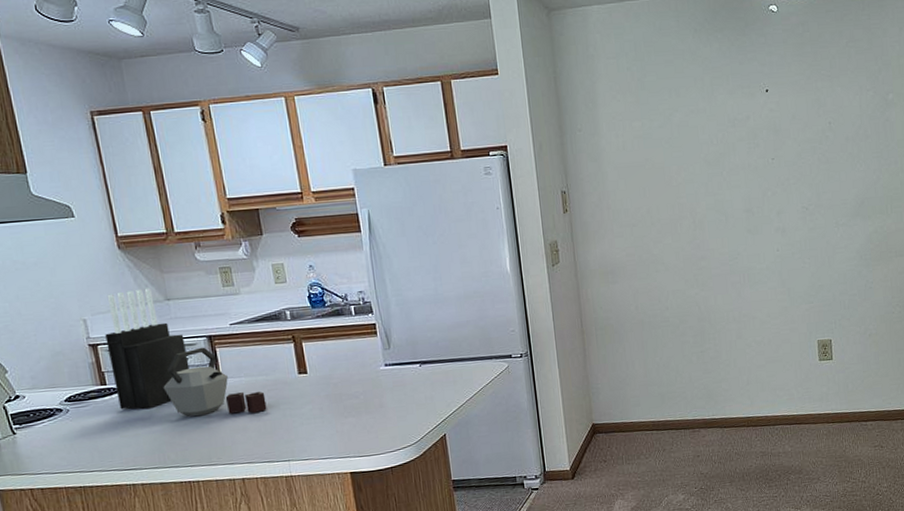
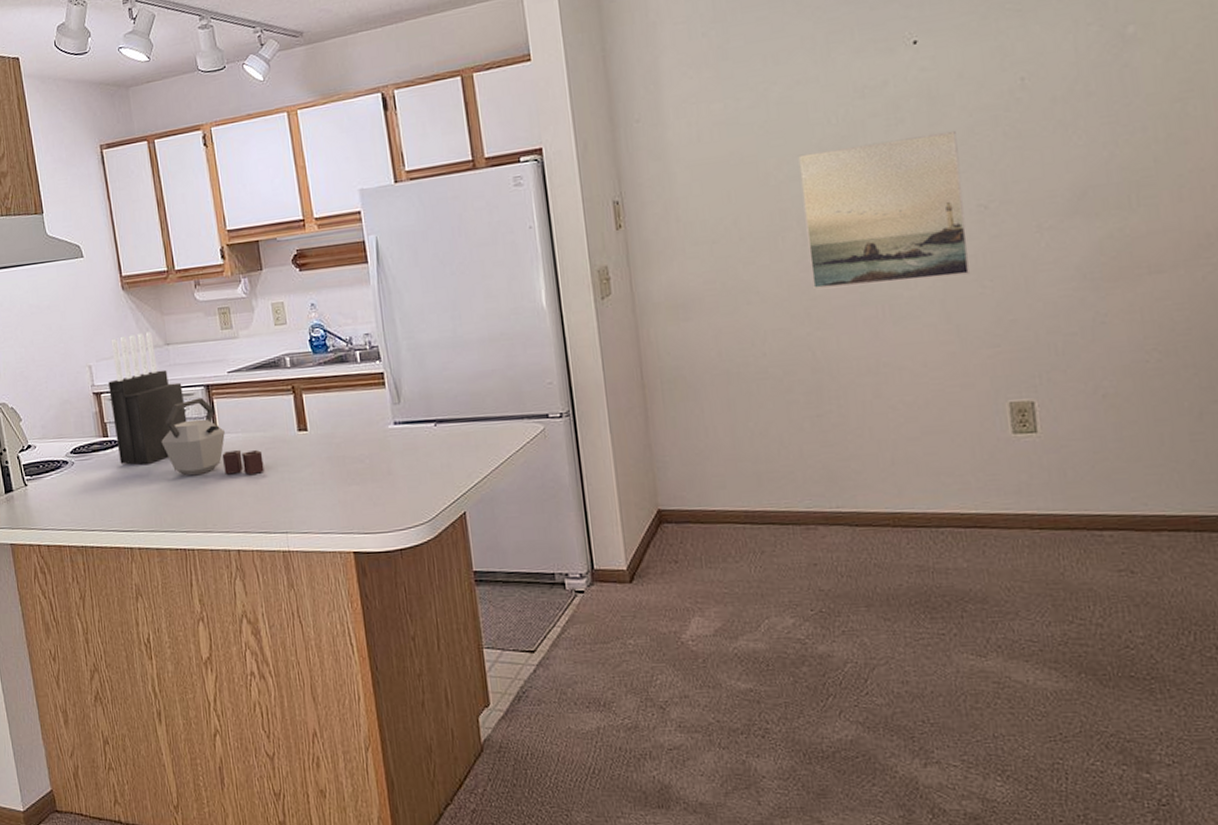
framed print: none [691,155,797,263] -> present [798,130,971,290]

